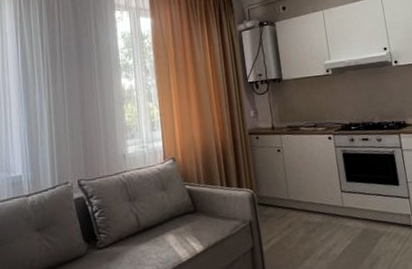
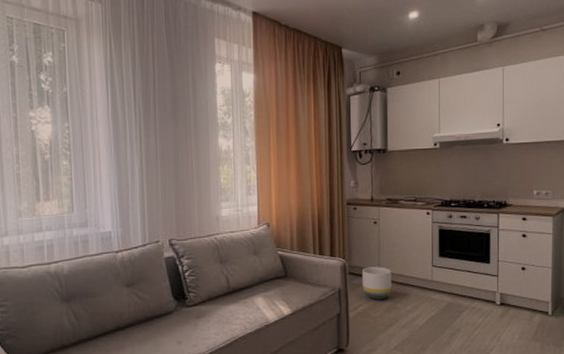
planter: none [271,195,304,230] -> present [361,266,392,300]

